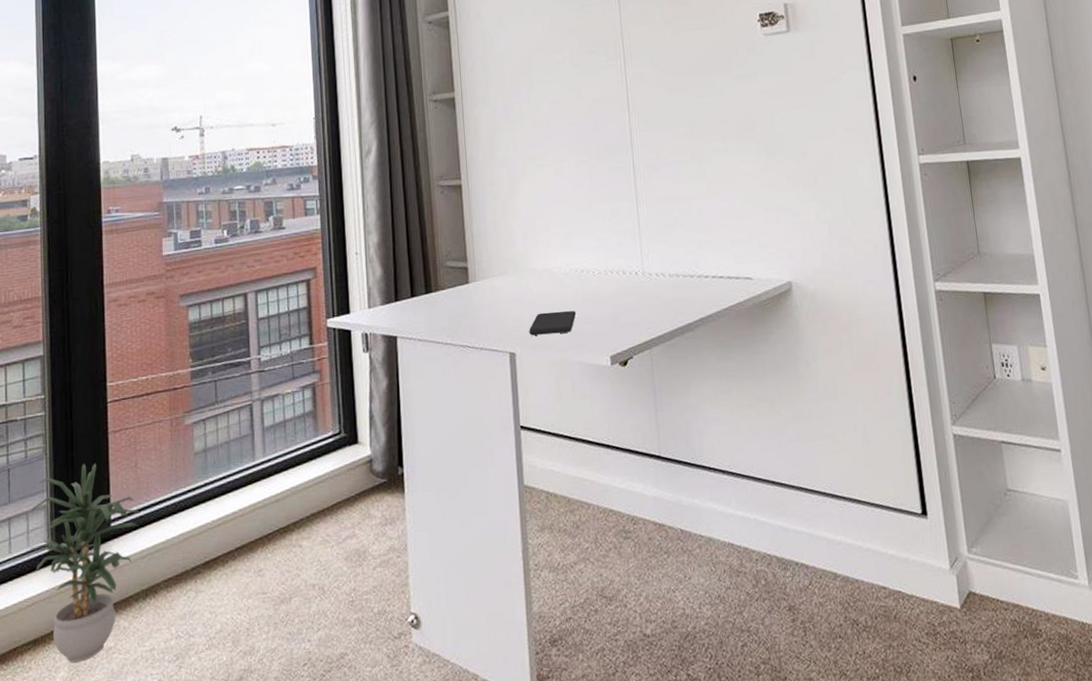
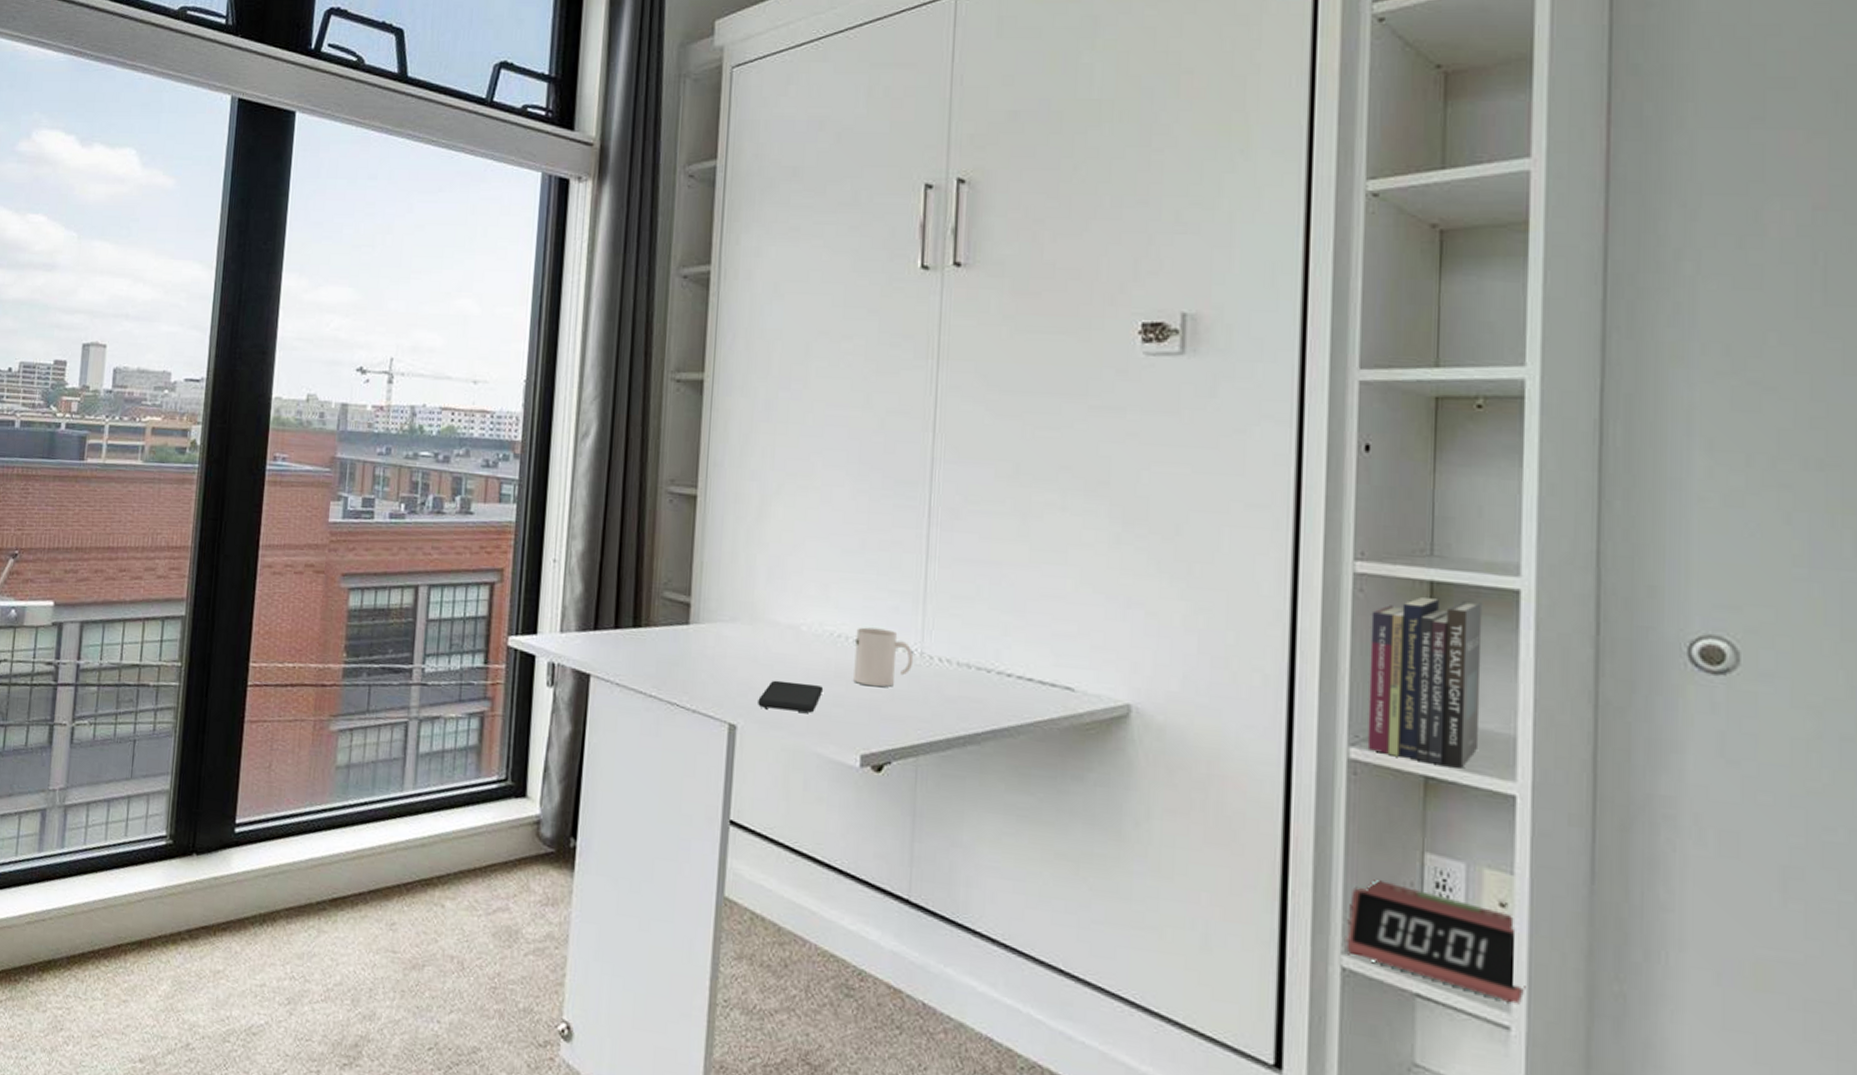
potted plant: present [26,463,140,663] -> none [142,751,267,979]
mug: none [594,259,638,304] -> present [853,627,914,688]
books: none [934,170,1013,283] -> present [1367,597,1483,768]
alarm clock: none [953,369,1066,433] -> present [1347,880,1526,1005]

